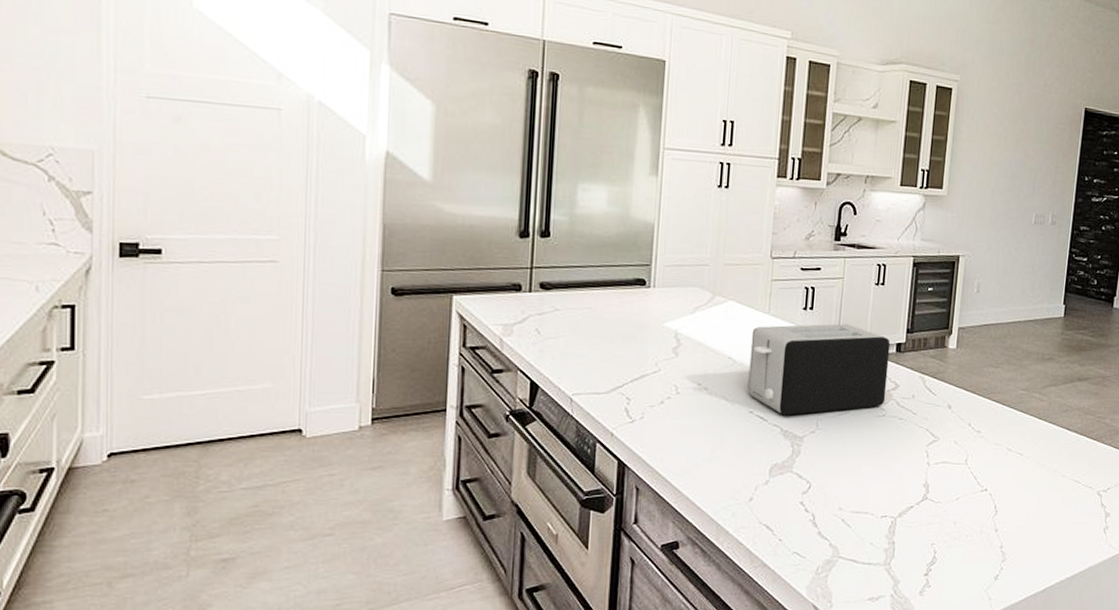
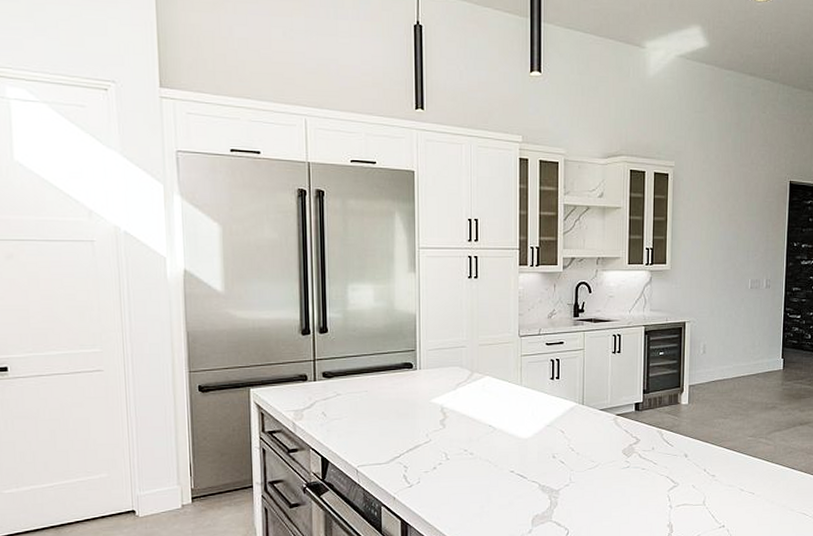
toaster: present [747,324,891,416] -> none [507,389,630,473]

